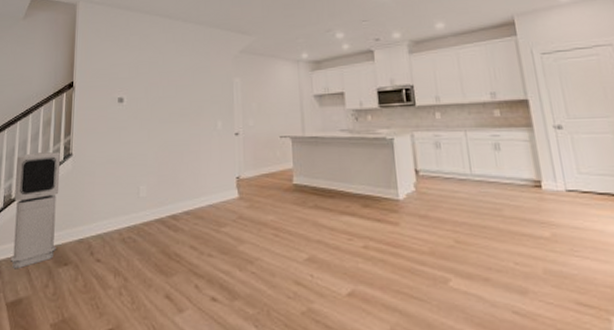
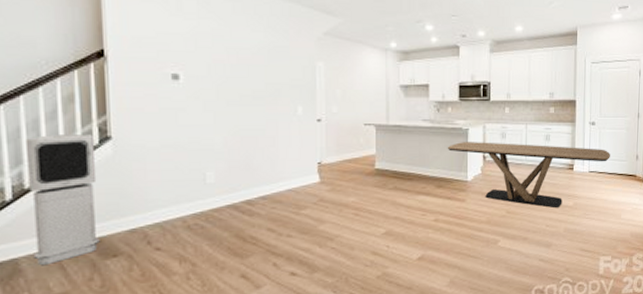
dining table: none [370,153,596,240] -> present [447,142,610,208]

